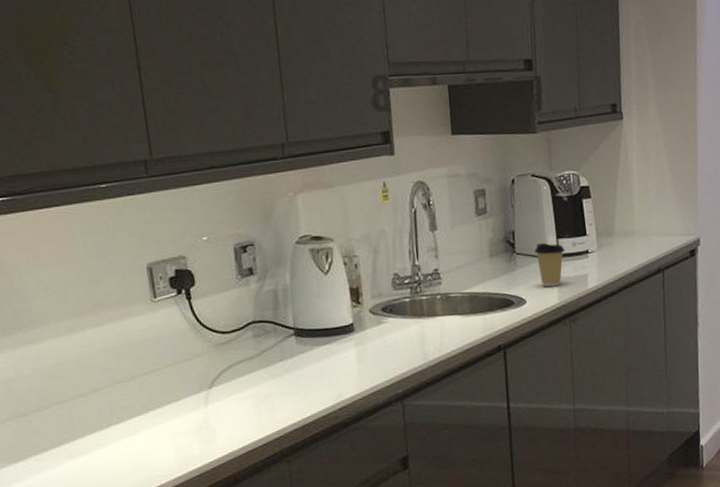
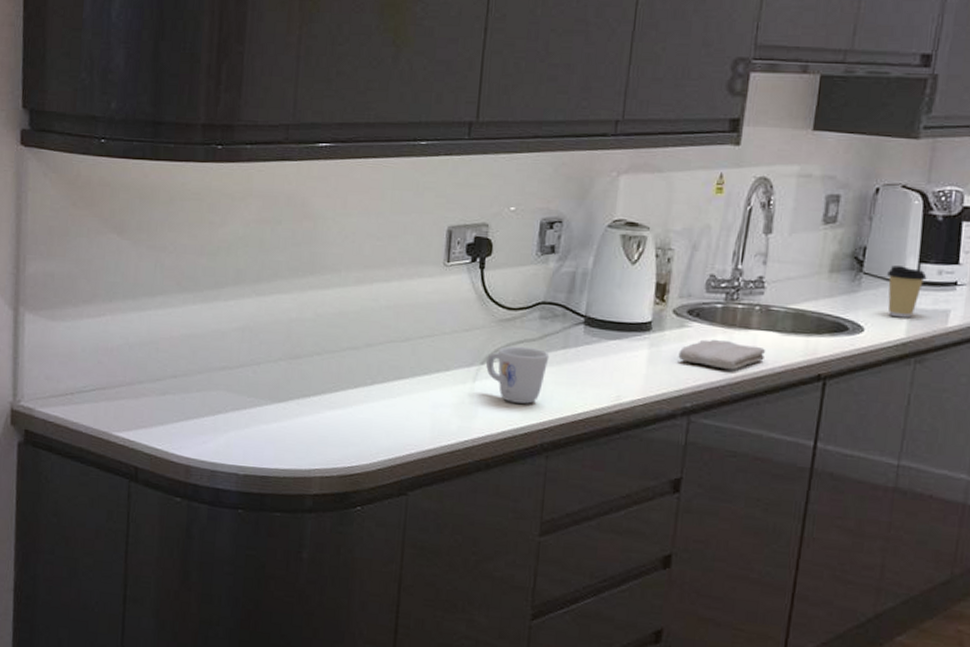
mug: none [212,365,271,419] -> present [485,346,550,404]
washcloth: none [382,329,454,355] -> present [678,339,766,370]

